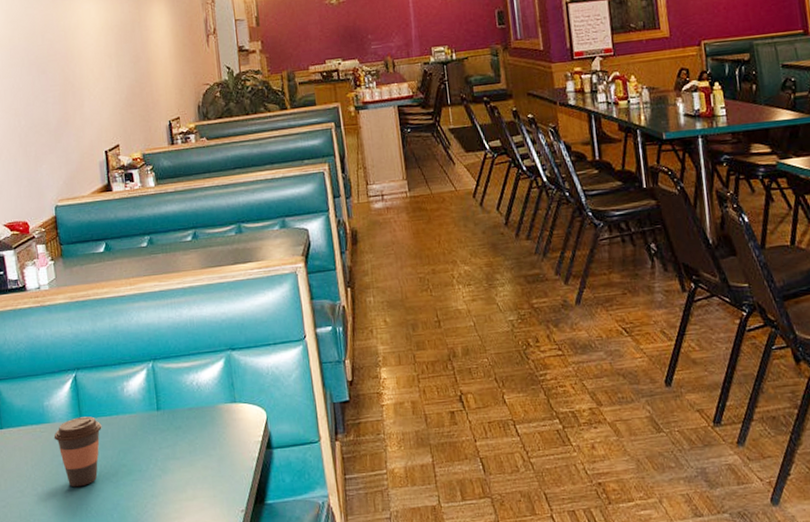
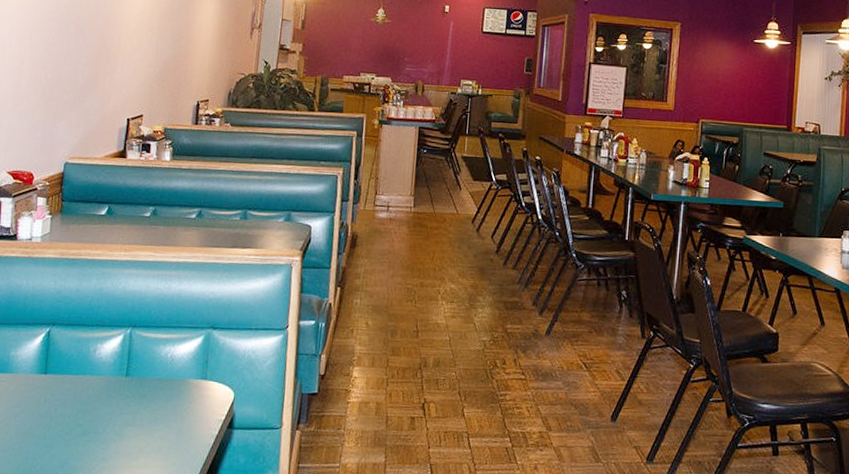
coffee cup: present [53,416,102,488] -> none [13,372,66,441]

